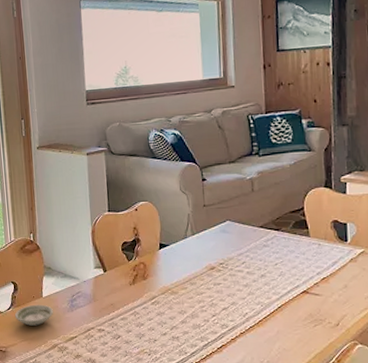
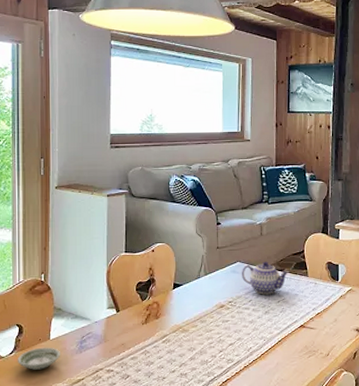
teapot: none [232,220,287,257] -> present [242,261,289,295]

